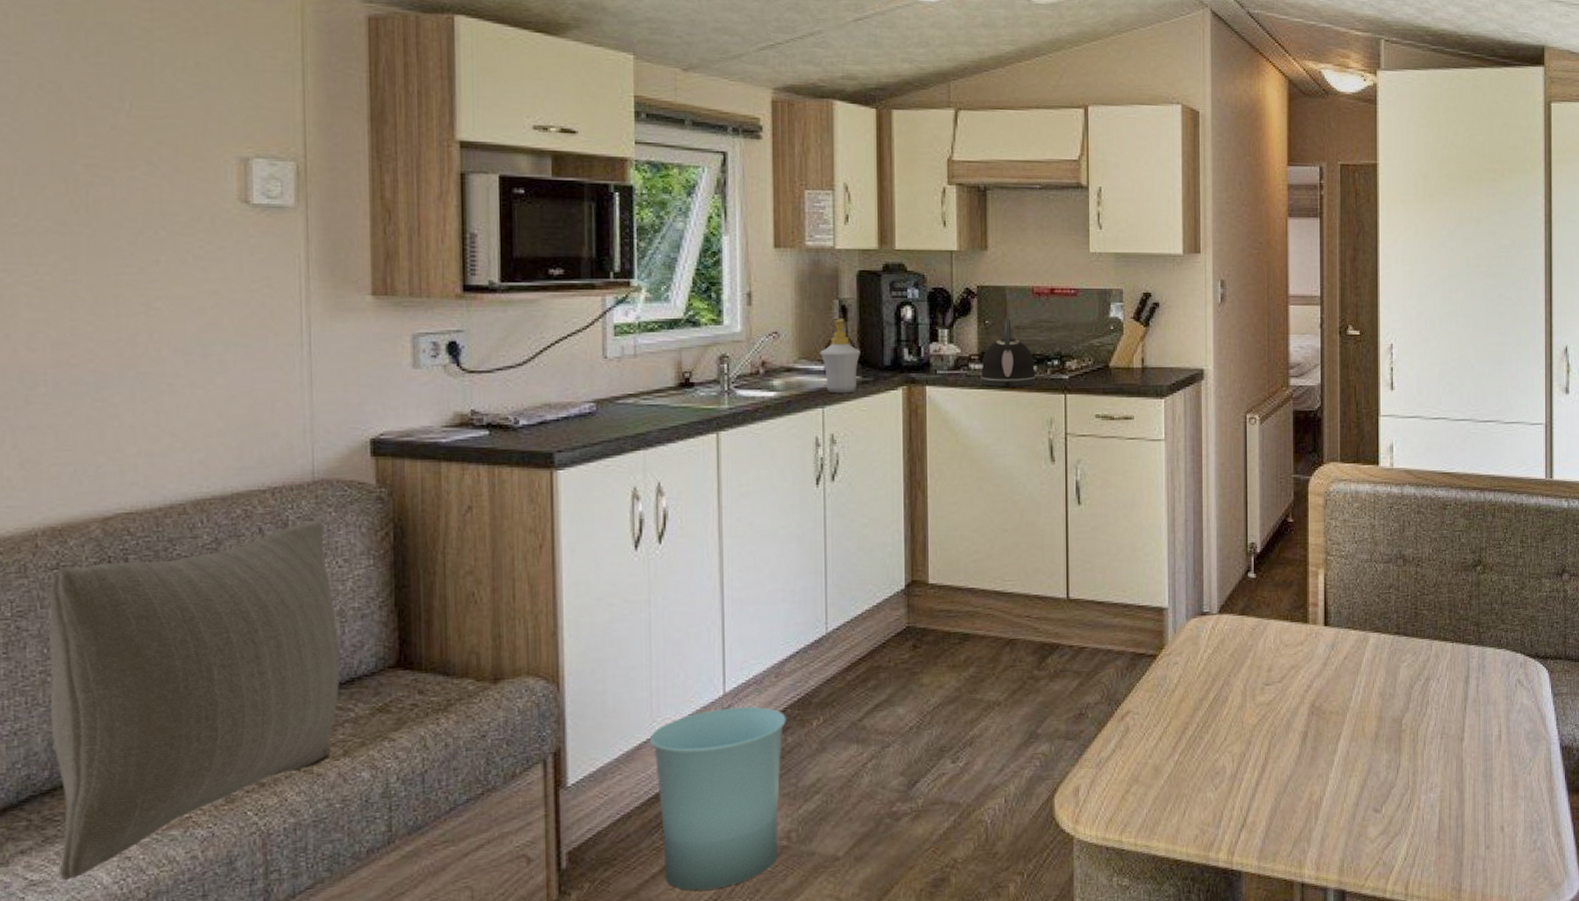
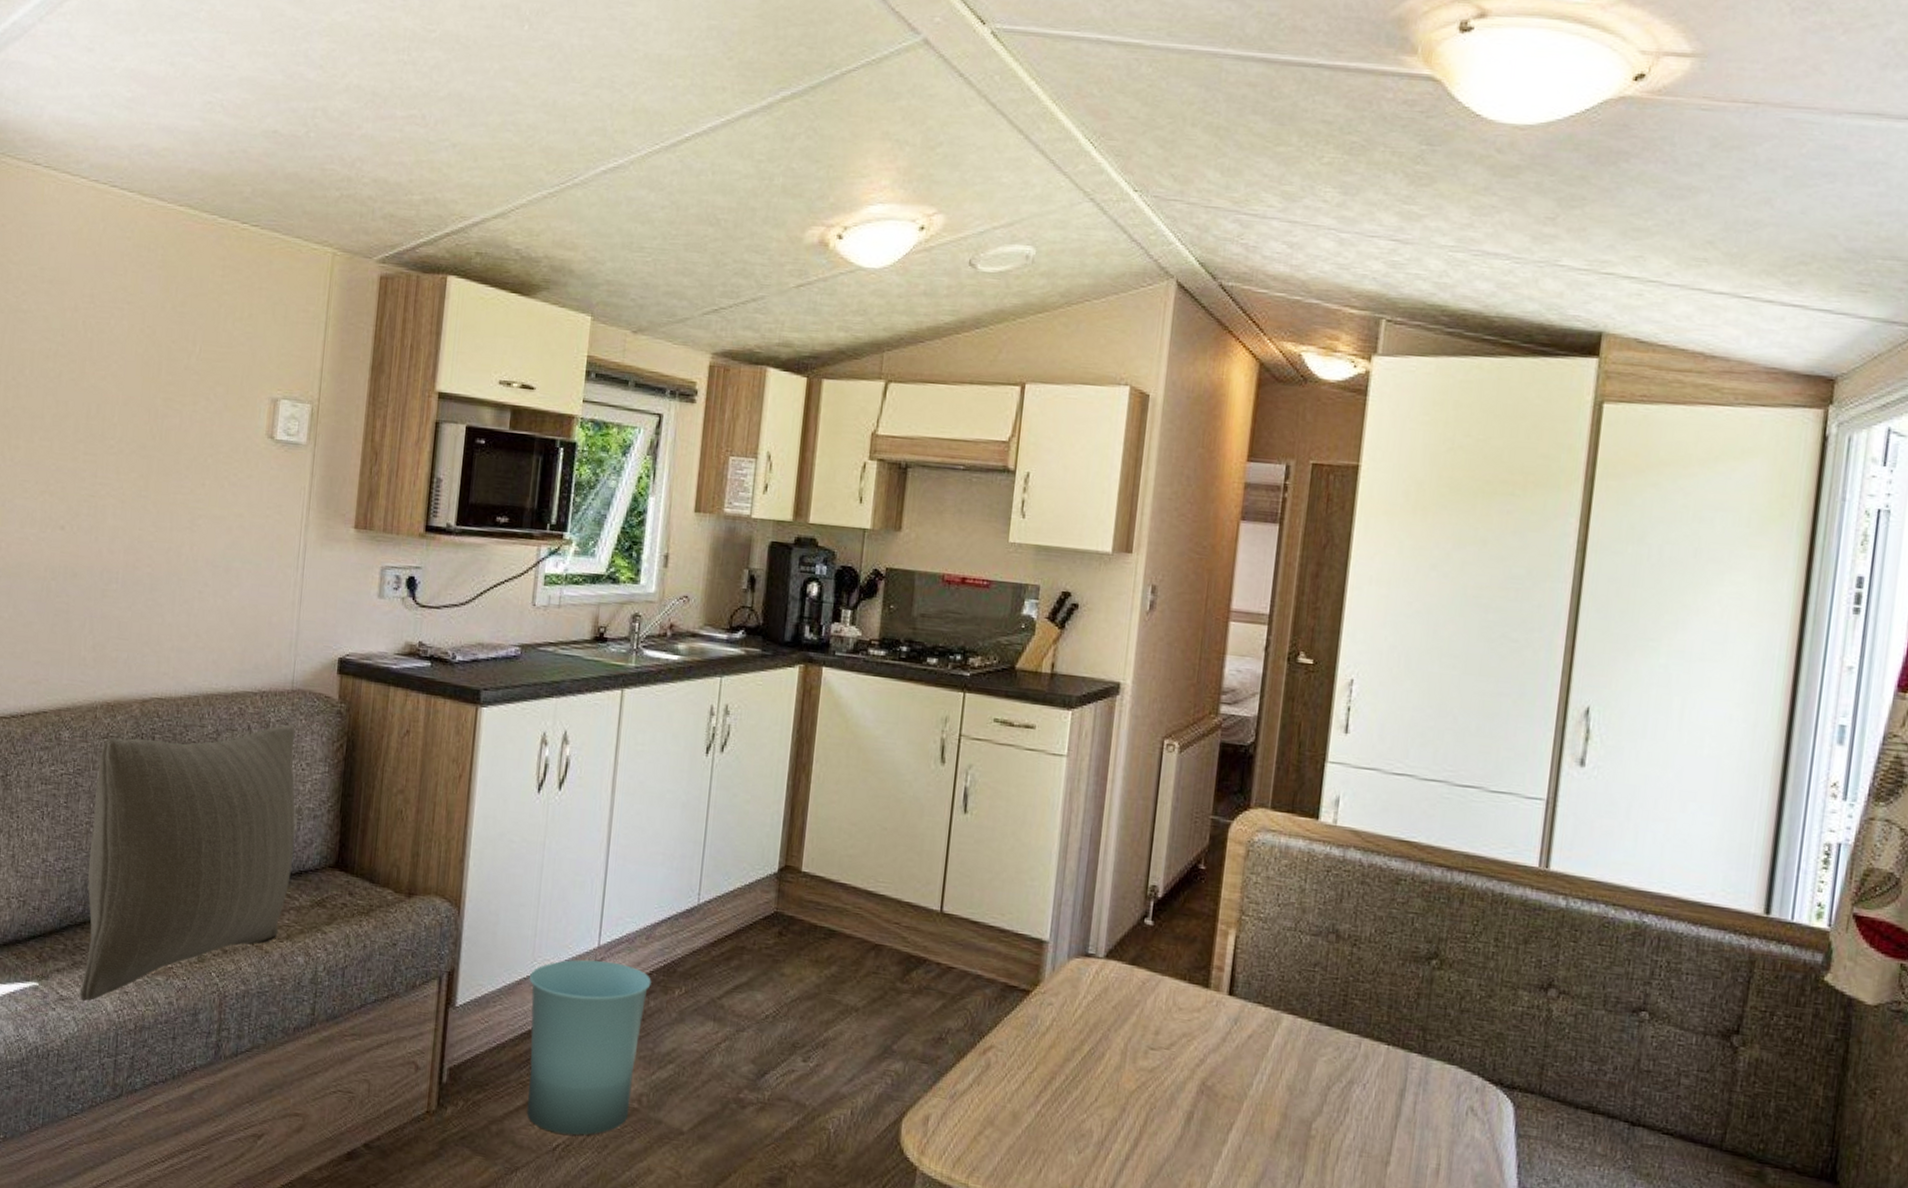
soap bottle: present [820,319,860,394] -> none [724,589,763,666]
kettle: present [980,318,1037,387] -> none [877,604,937,679]

